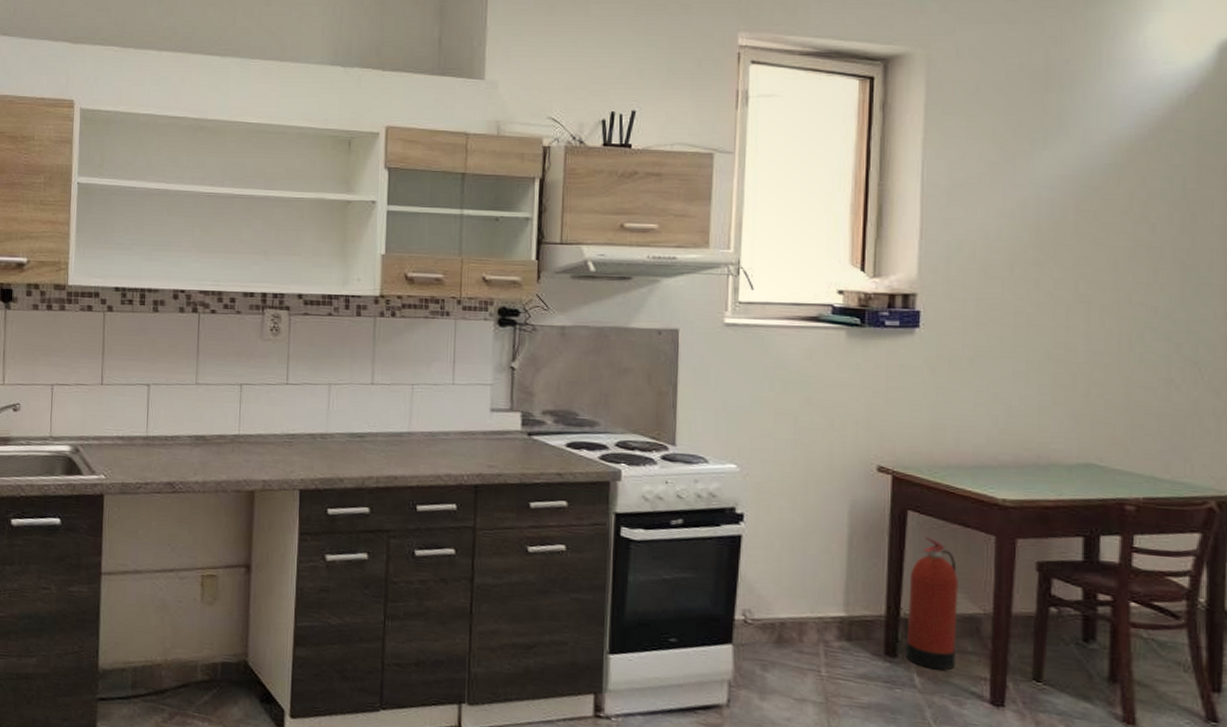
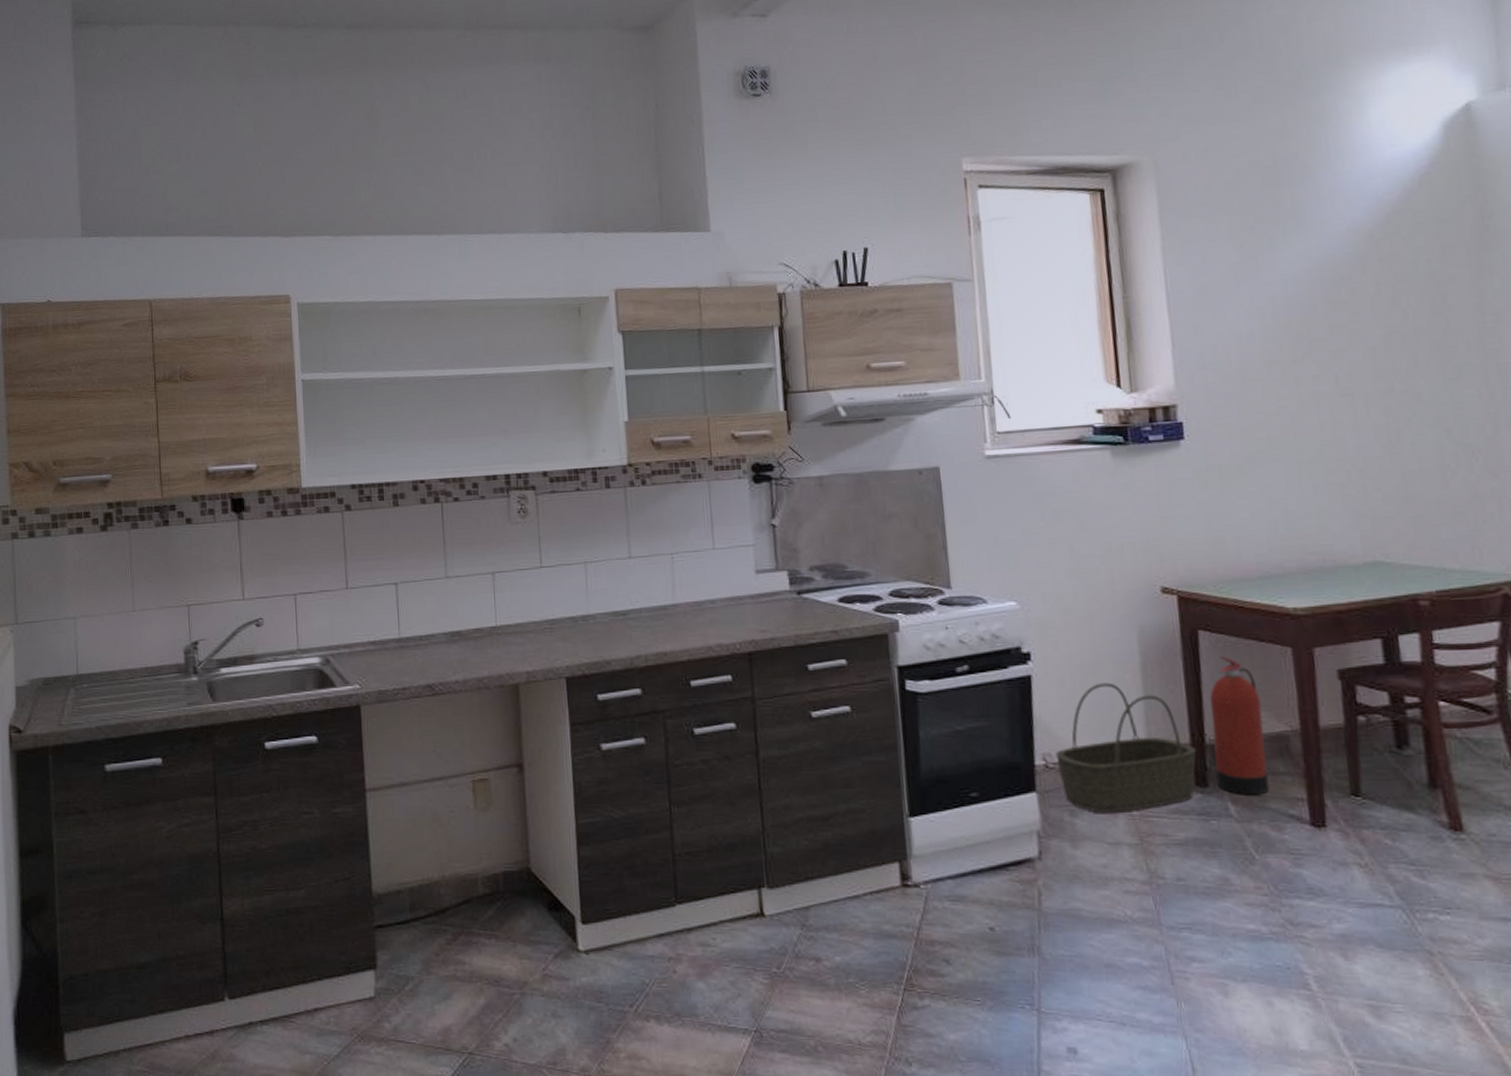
basket: none [755,549,891,672] -> present [1055,682,1197,813]

